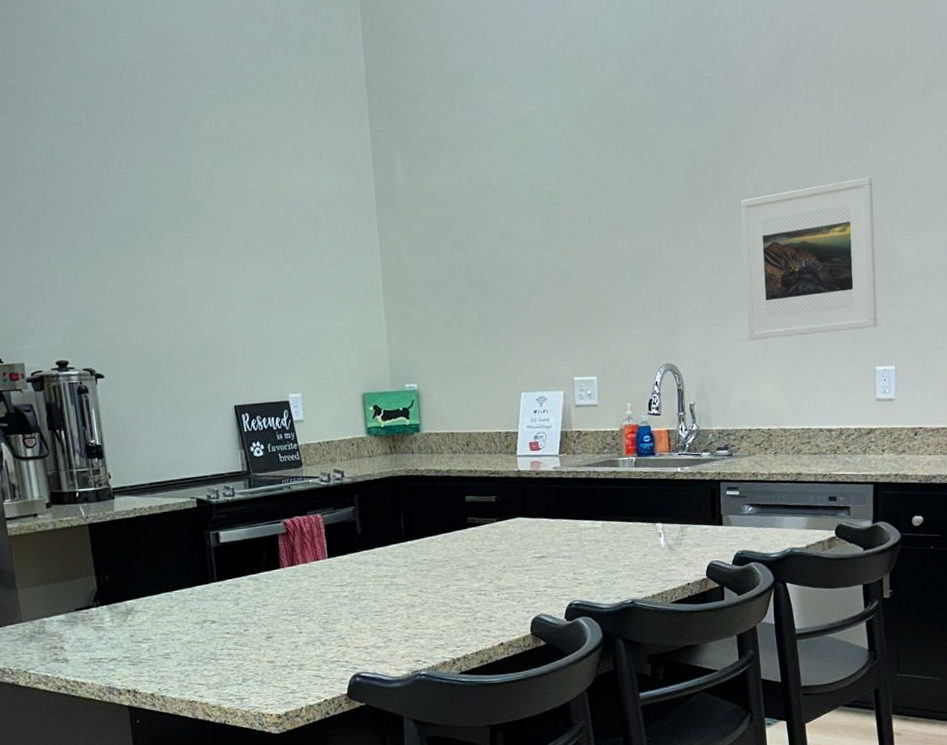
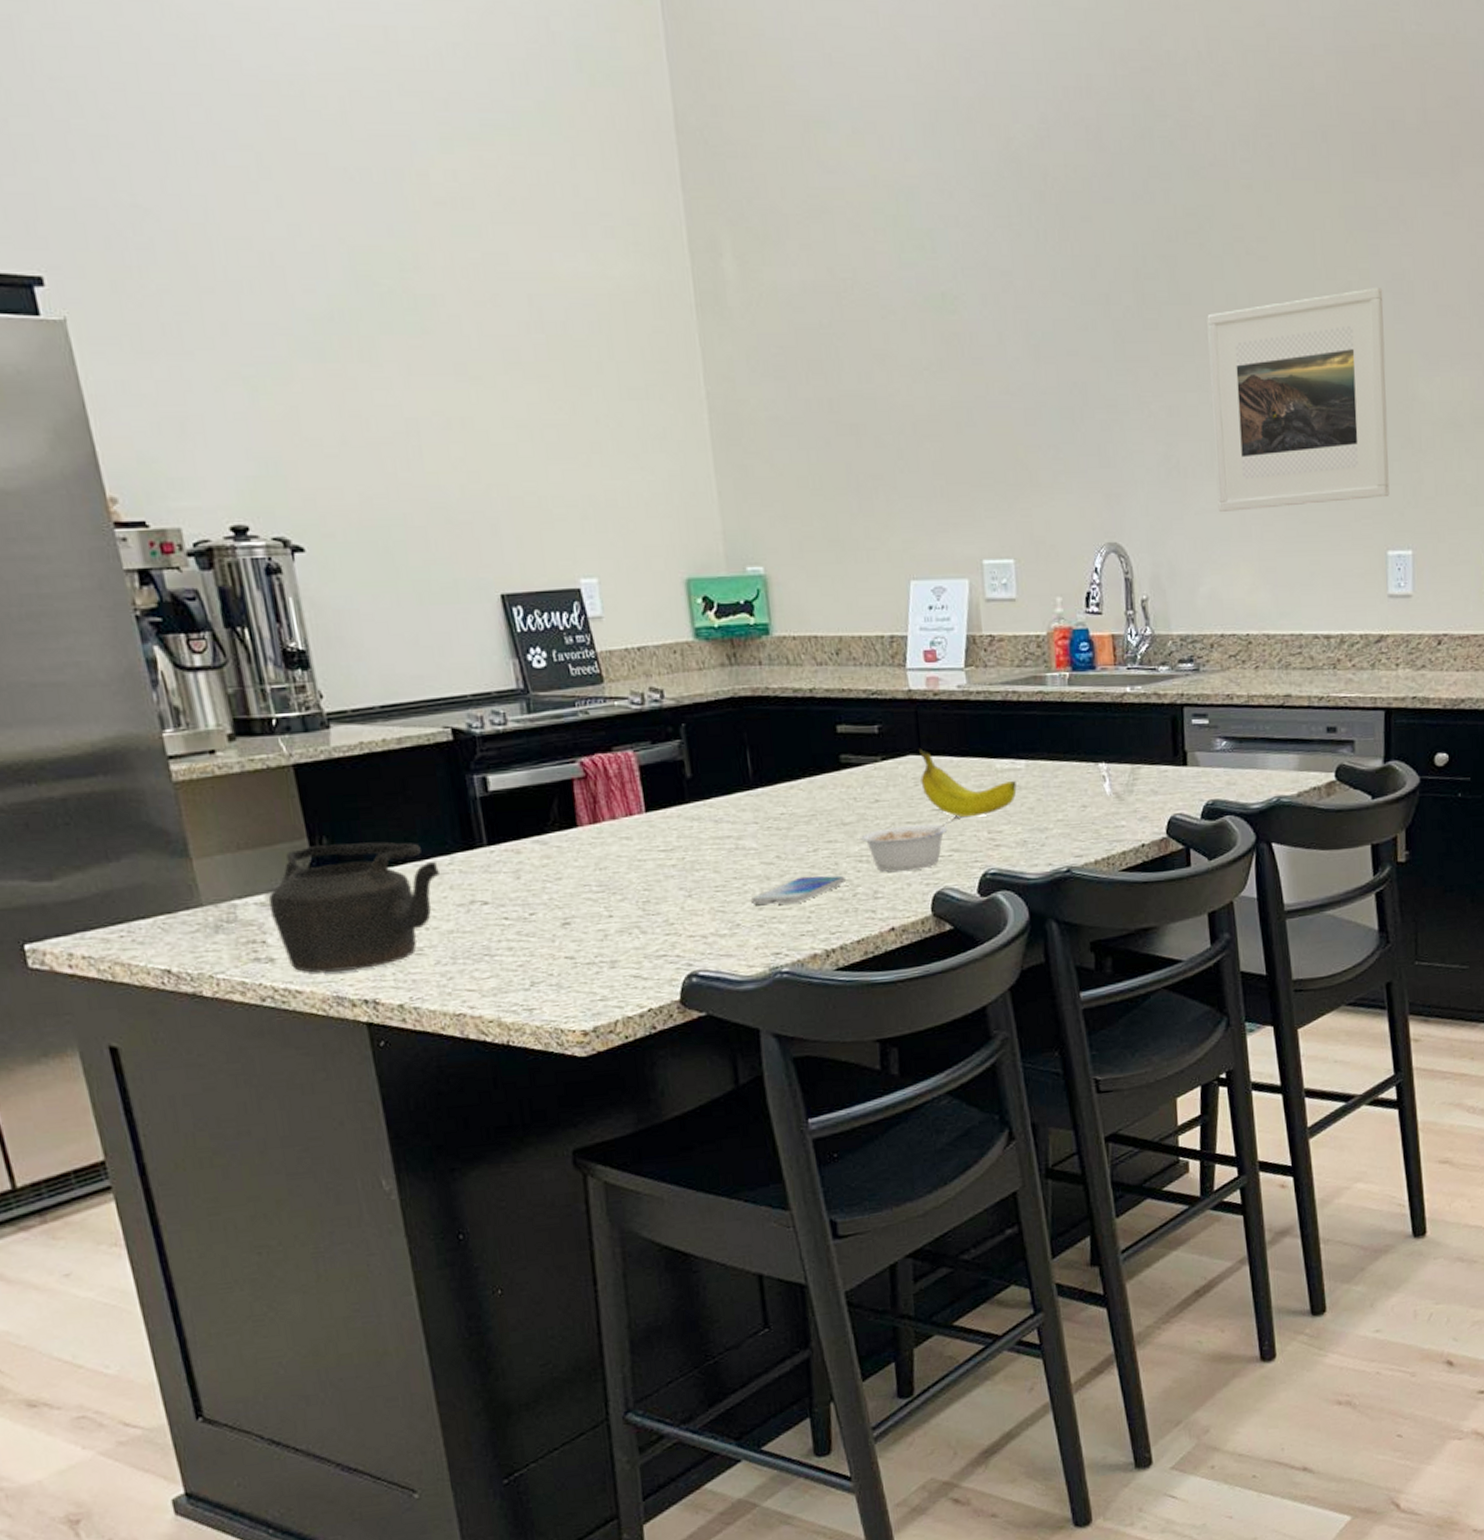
teapot: none [66,578,184,670] -> present [268,841,441,973]
smartphone: none [400,604,469,626] -> present [750,875,846,905]
legume: none [480,561,553,602] -> present [860,815,960,872]
fruit: none [524,513,595,563] -> present [918,749,1017,817]

